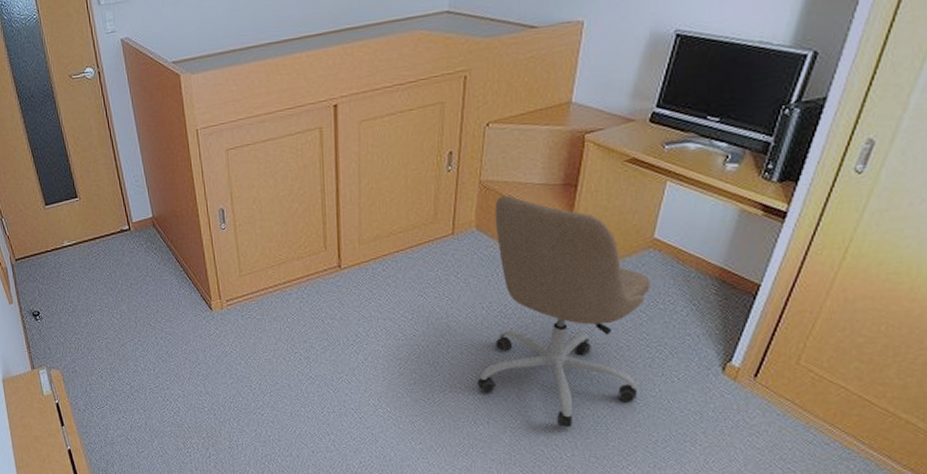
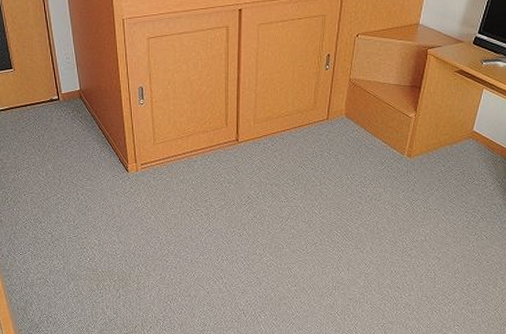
office chair: present [477,195,650,428] -> none [341,91,470,274]

